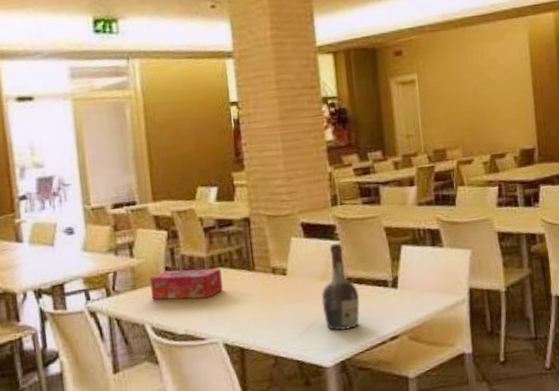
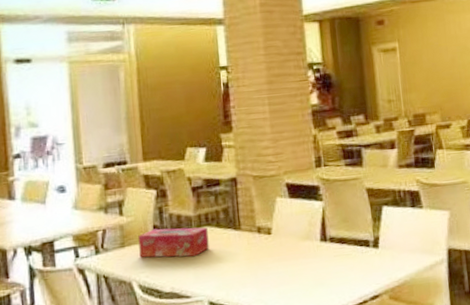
cognac bottle: present [321,243,360,331] -> none [305,203,342,290]

